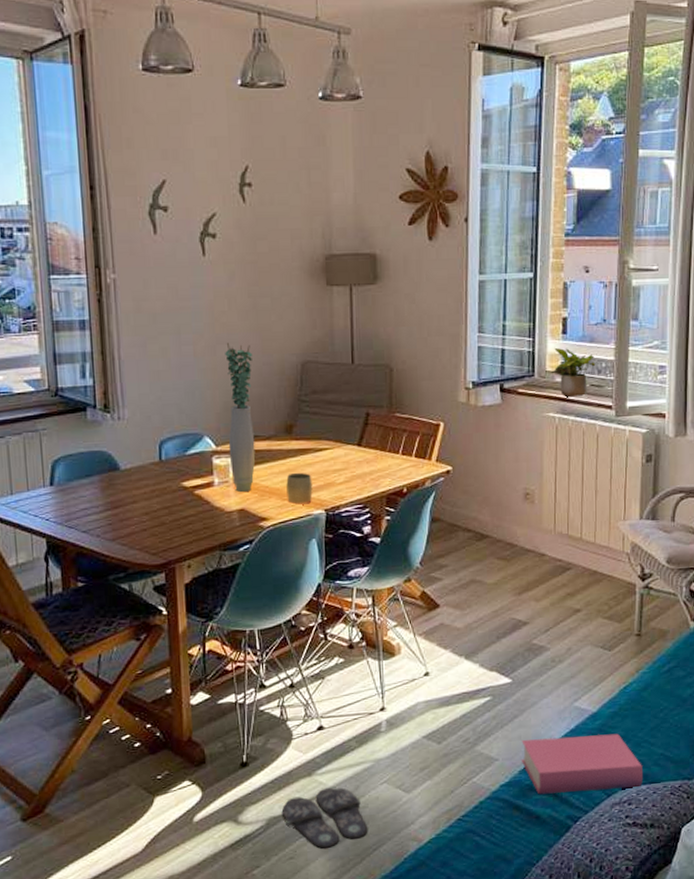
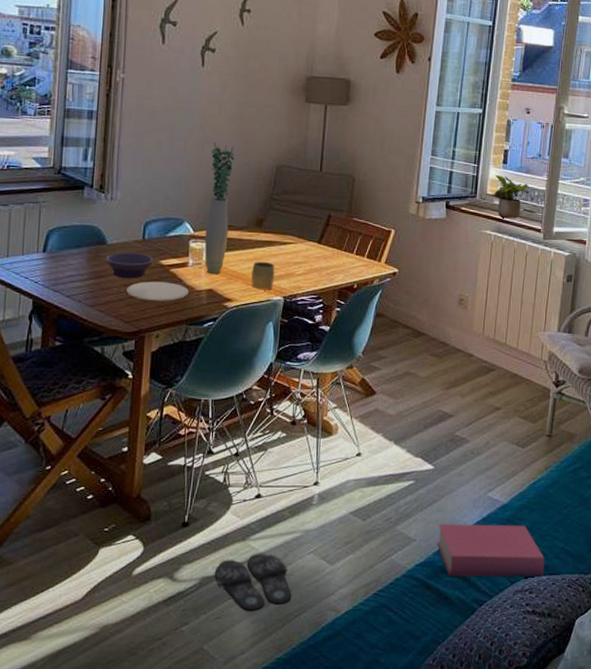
bowl: none [121,476,175,507] -> present [105,252,154,279]
plate: none [148,505,218,529] -> present [126,281,189,302]

